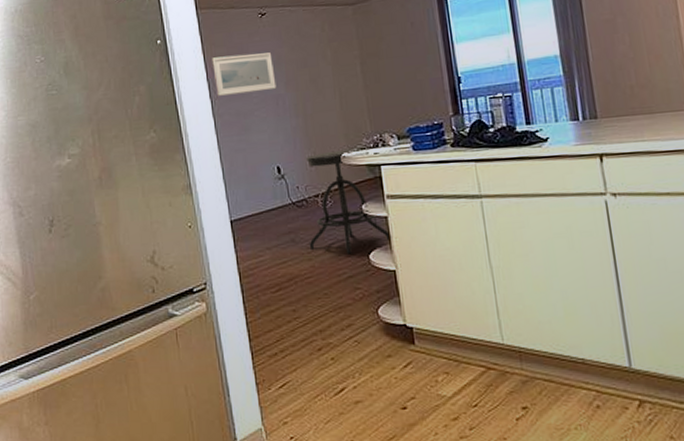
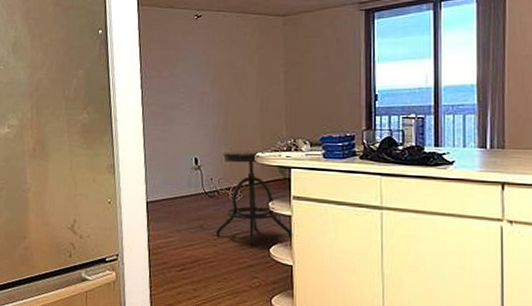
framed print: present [212,52,277,96] -> none [147,51,204,87]

